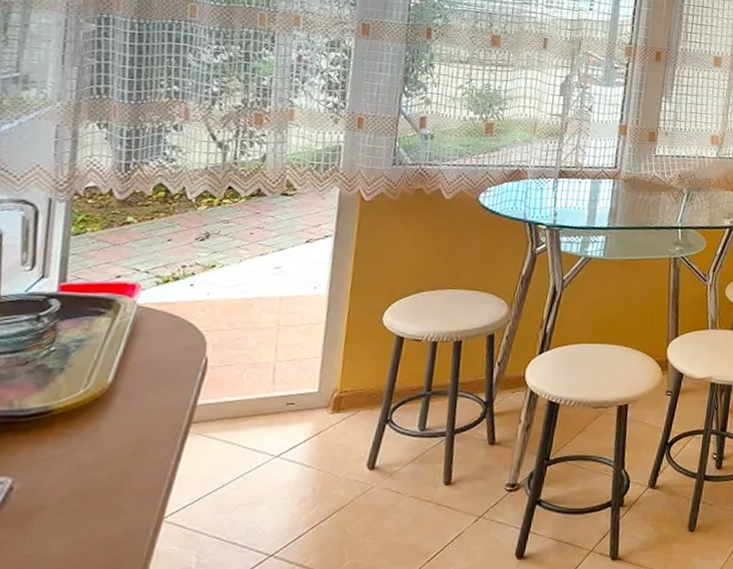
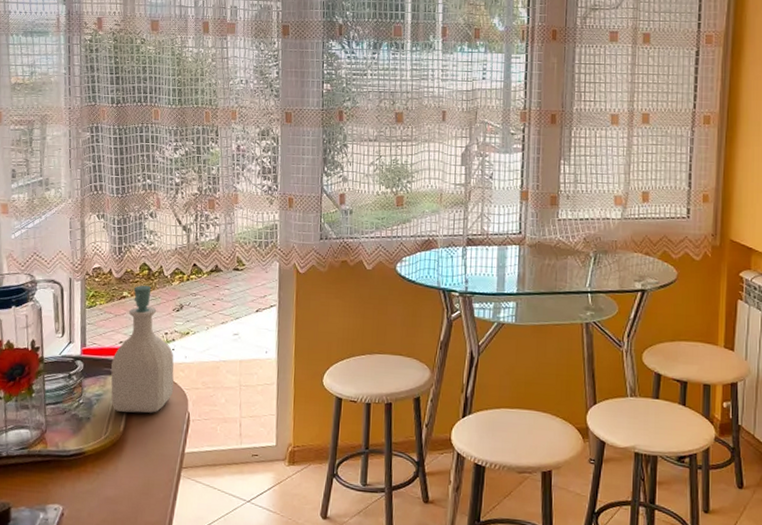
soap bottle: none [97,209,192,361] -> present [111,285,174,413]

